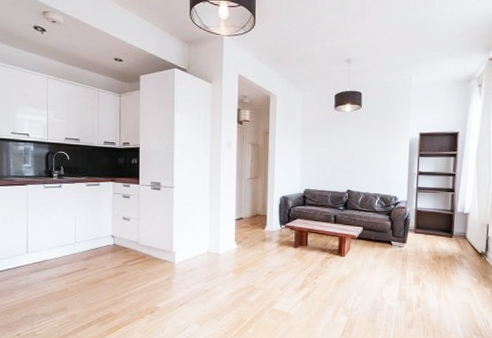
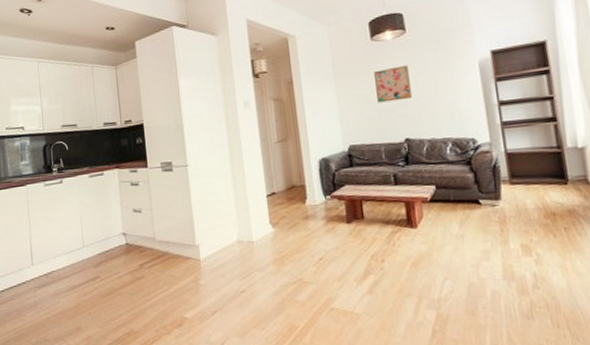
wall art: none [332,133,358,160] -> present [374,65,412,103]

